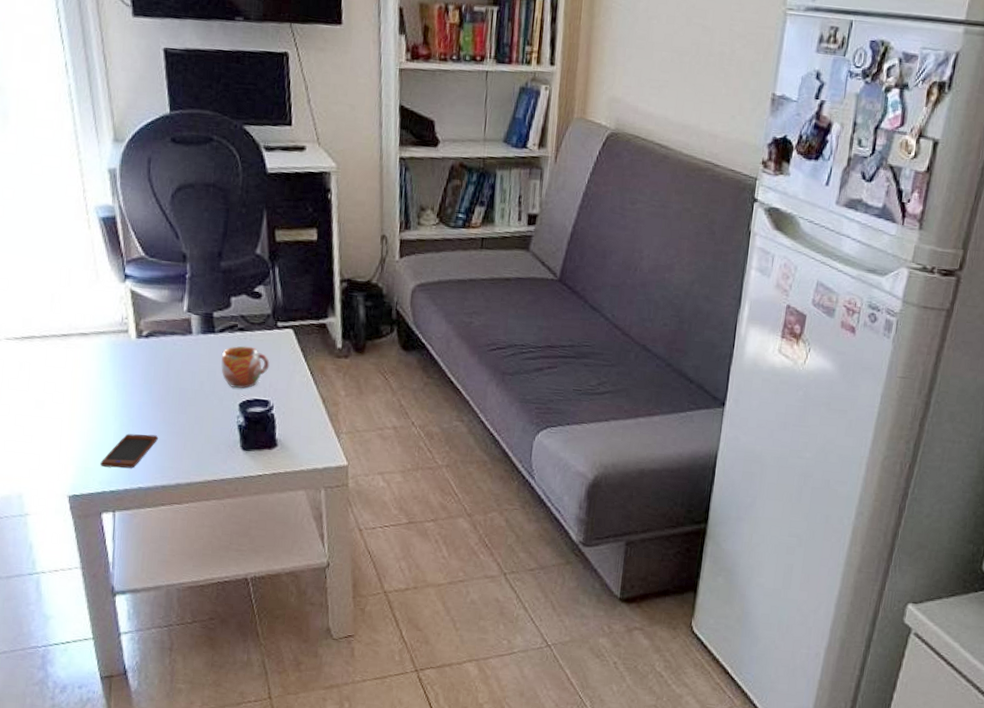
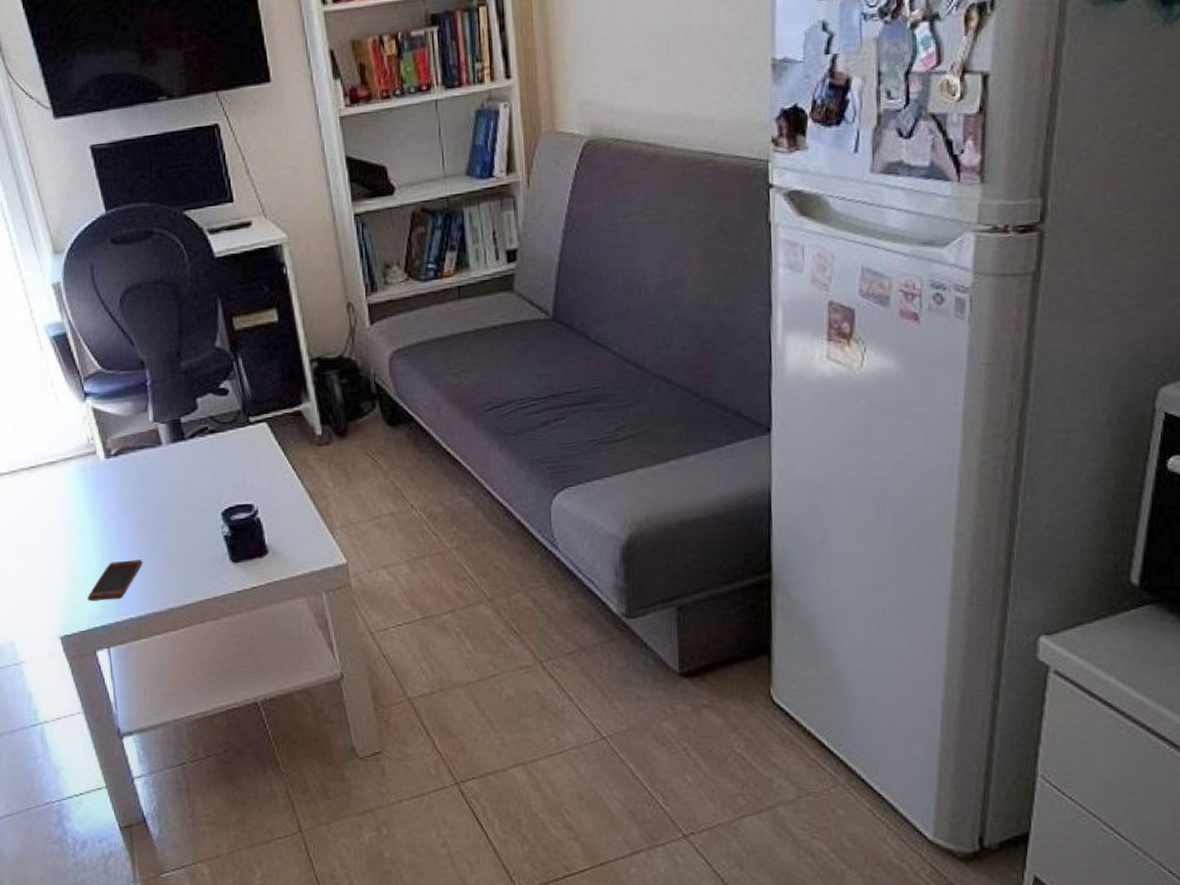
mug: present [221,345,270,388] -> none [196,448,248,496]

